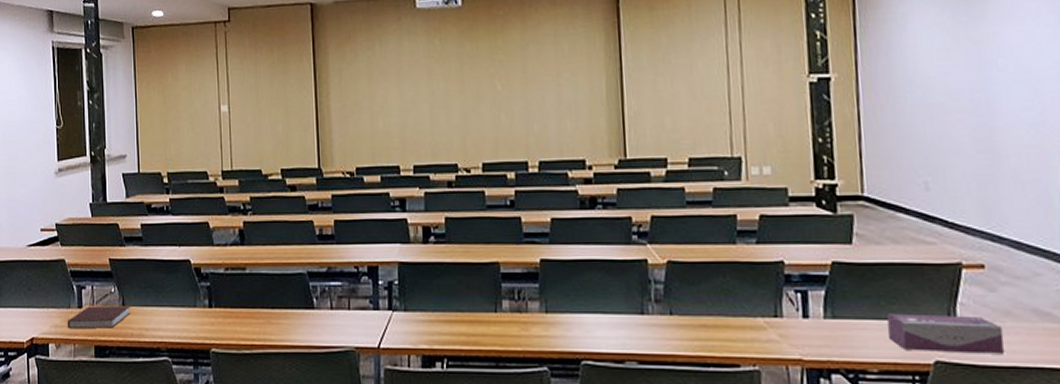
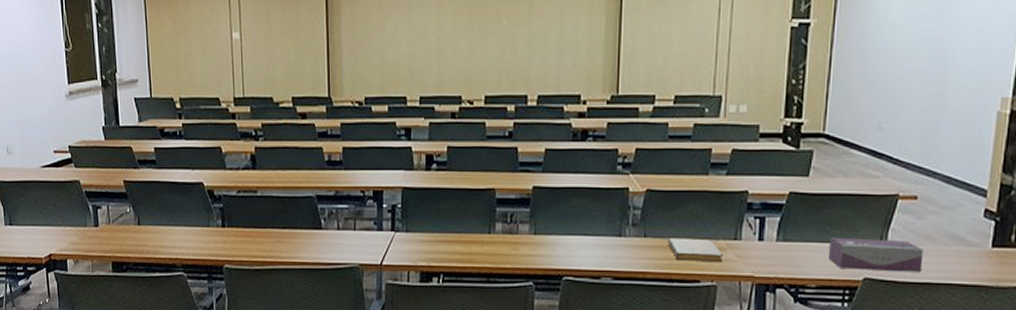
notebook: present [67,305,131,329] -> none [84,224,146,246]
notebook: none [698,315,765,344] -> present [668,238,724,263]

